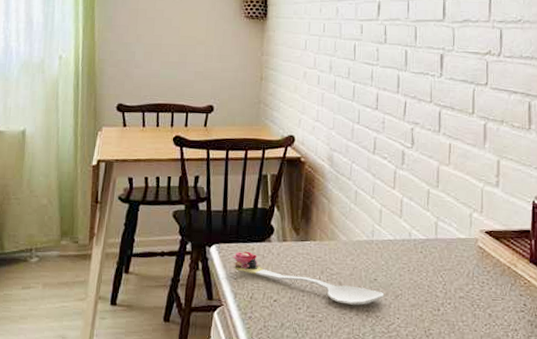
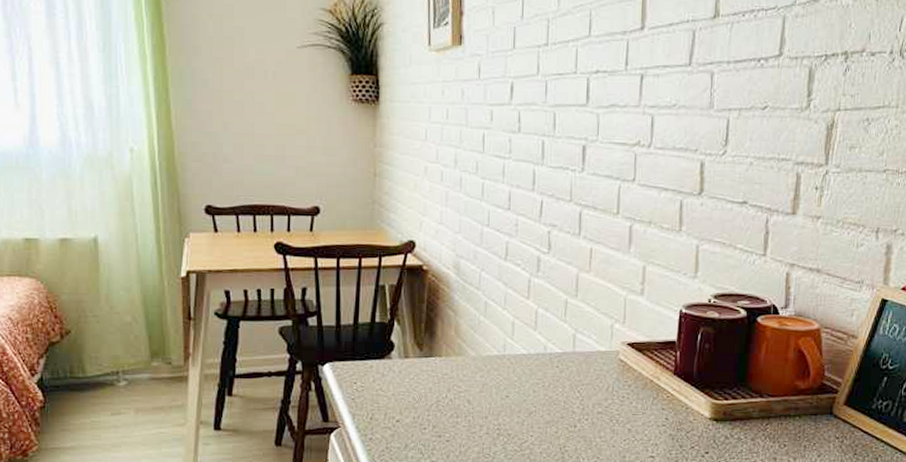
spoon: present [233,251,385,306] -> none [349,369,517,425]

